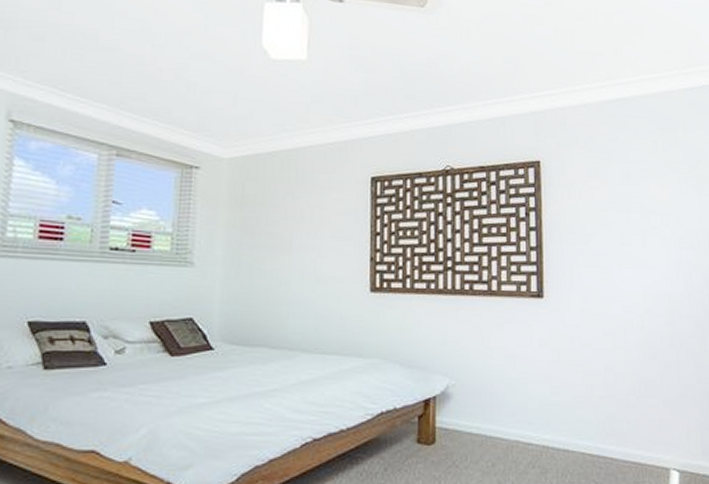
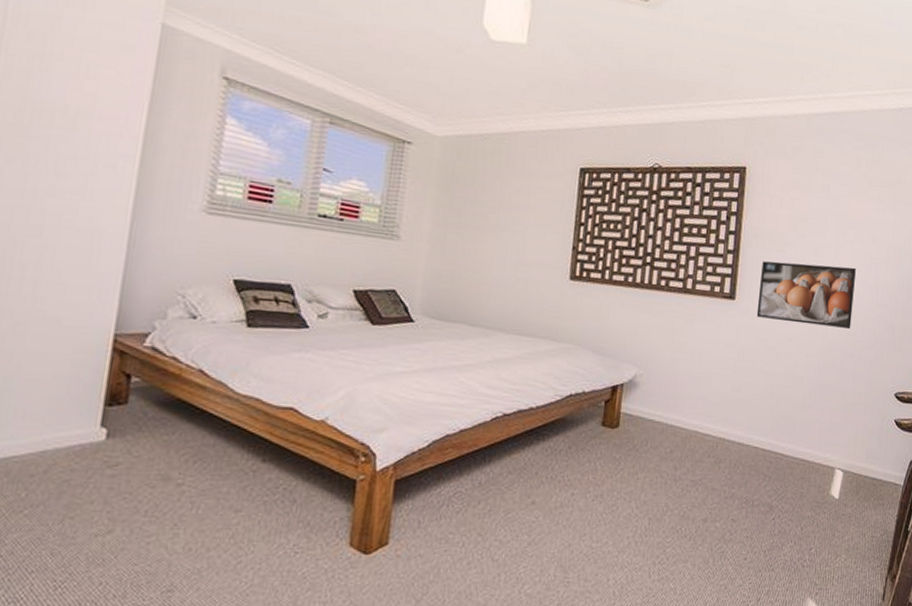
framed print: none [567,253,668,319] -> present [756,261,856,330]

